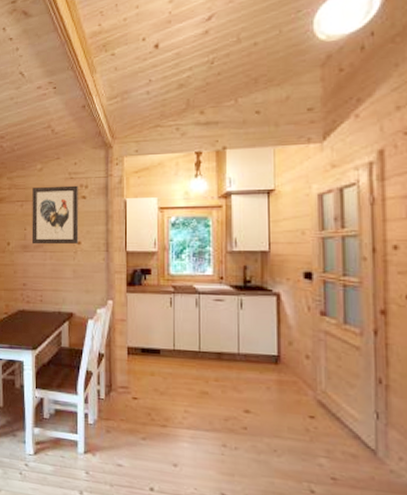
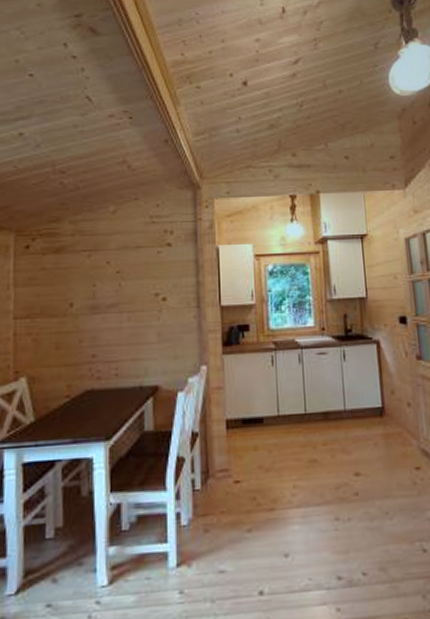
wall art: present [31,185,79,245] -> none [103,231,164,304]

